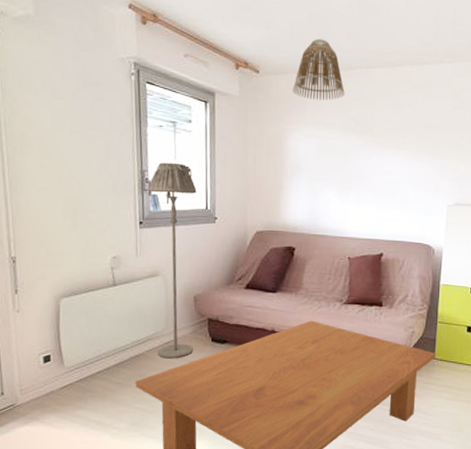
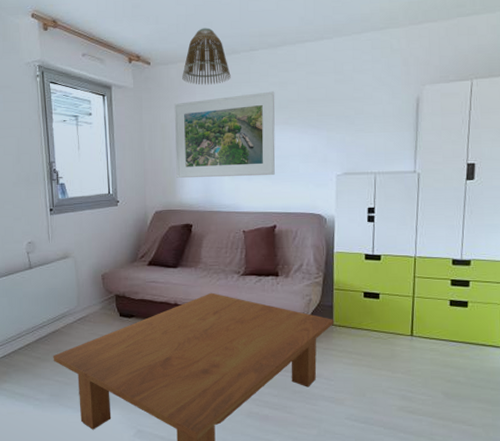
floor lamp: present [148,162,197,359] -> none [56,153,103,334]
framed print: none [281,112,390,202] -> present [174,91,275,178]

